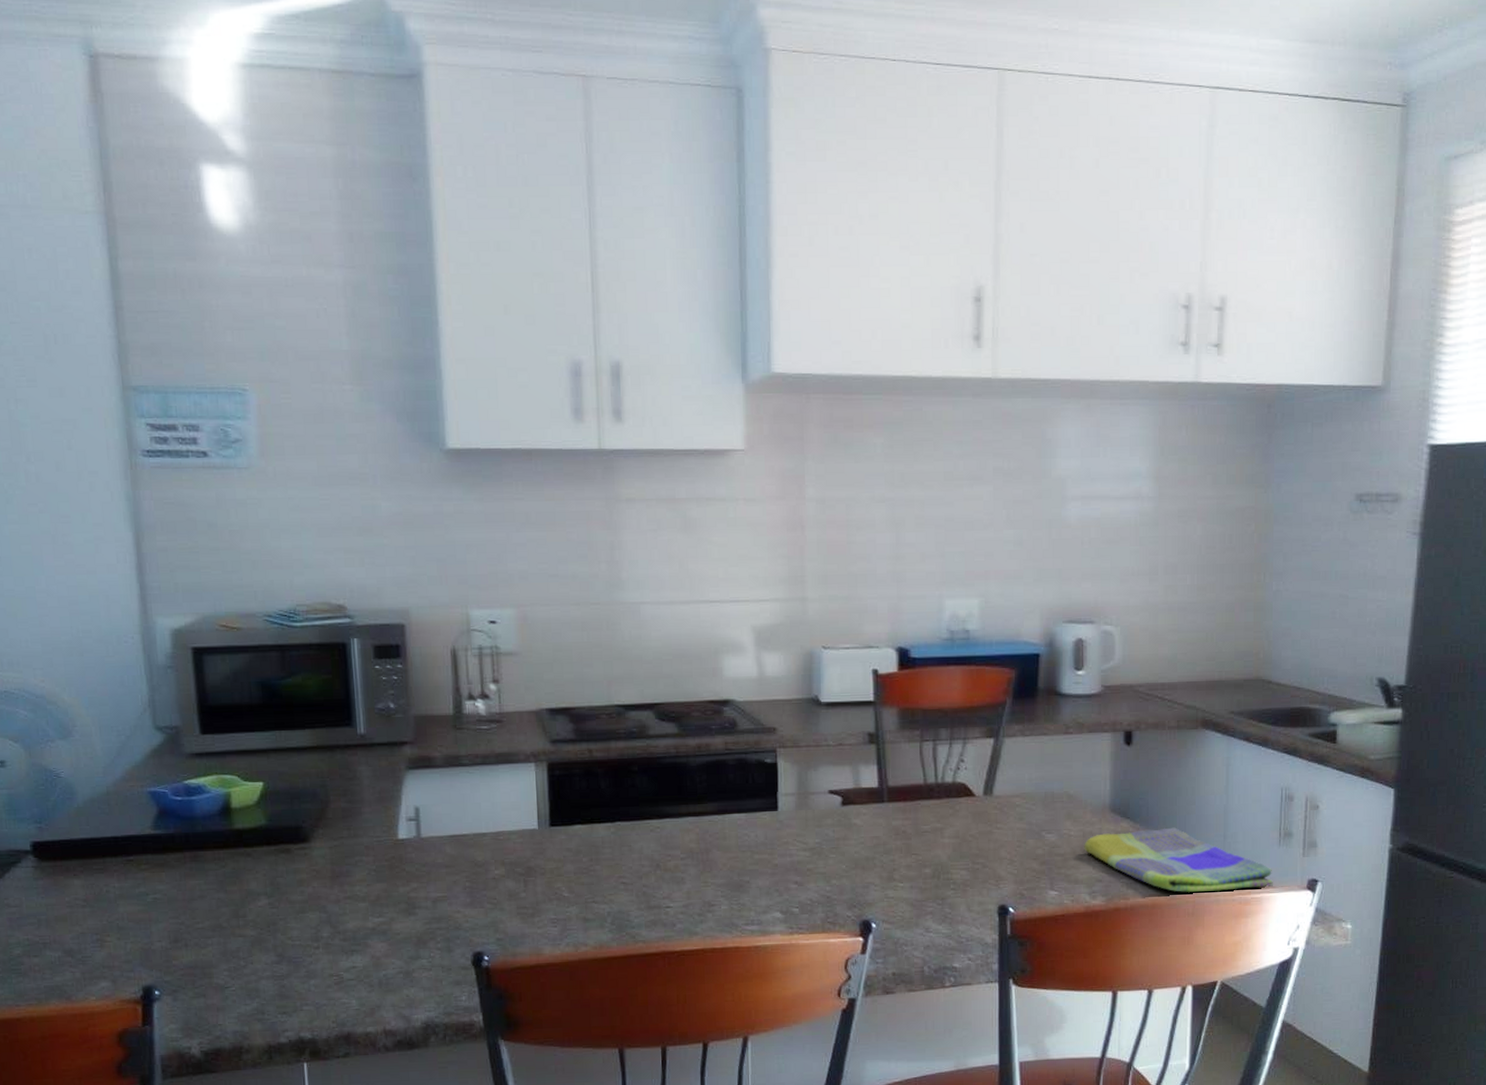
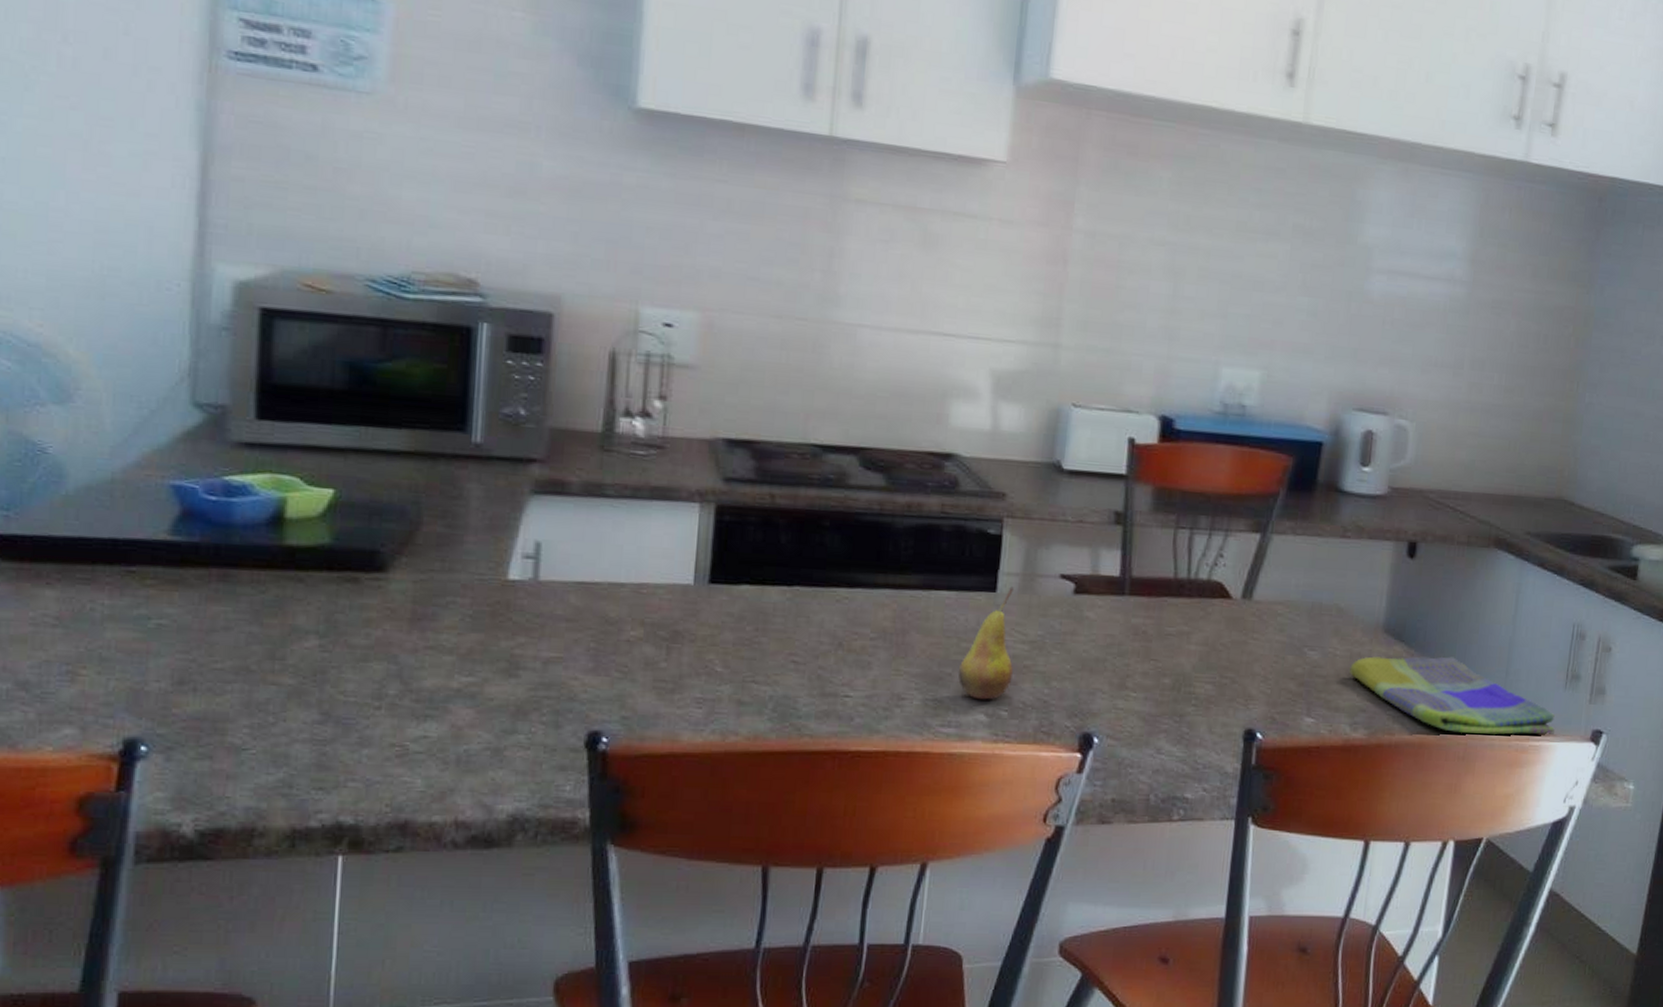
fruit: none [754,805,800,900] -> present [958,586,1014,700]

